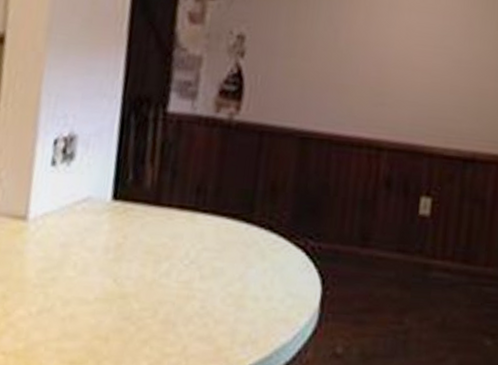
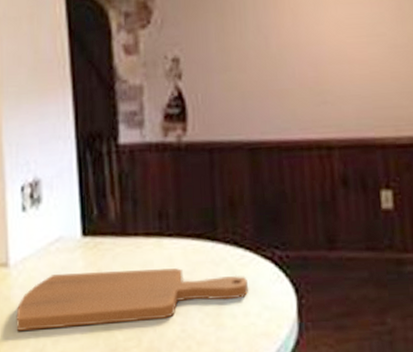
cutting board: none [25,234,276,294] -> present [16,268,248,331]

